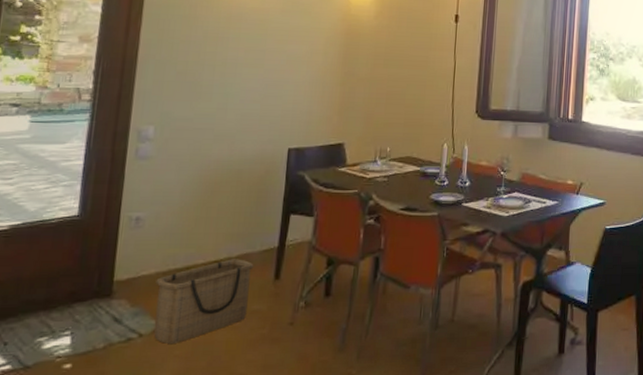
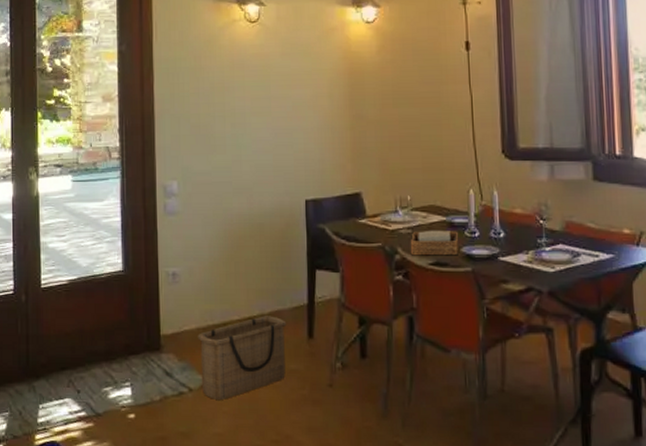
napkin holder: none [384,178,430,202] -> present [410,230,459,256]

